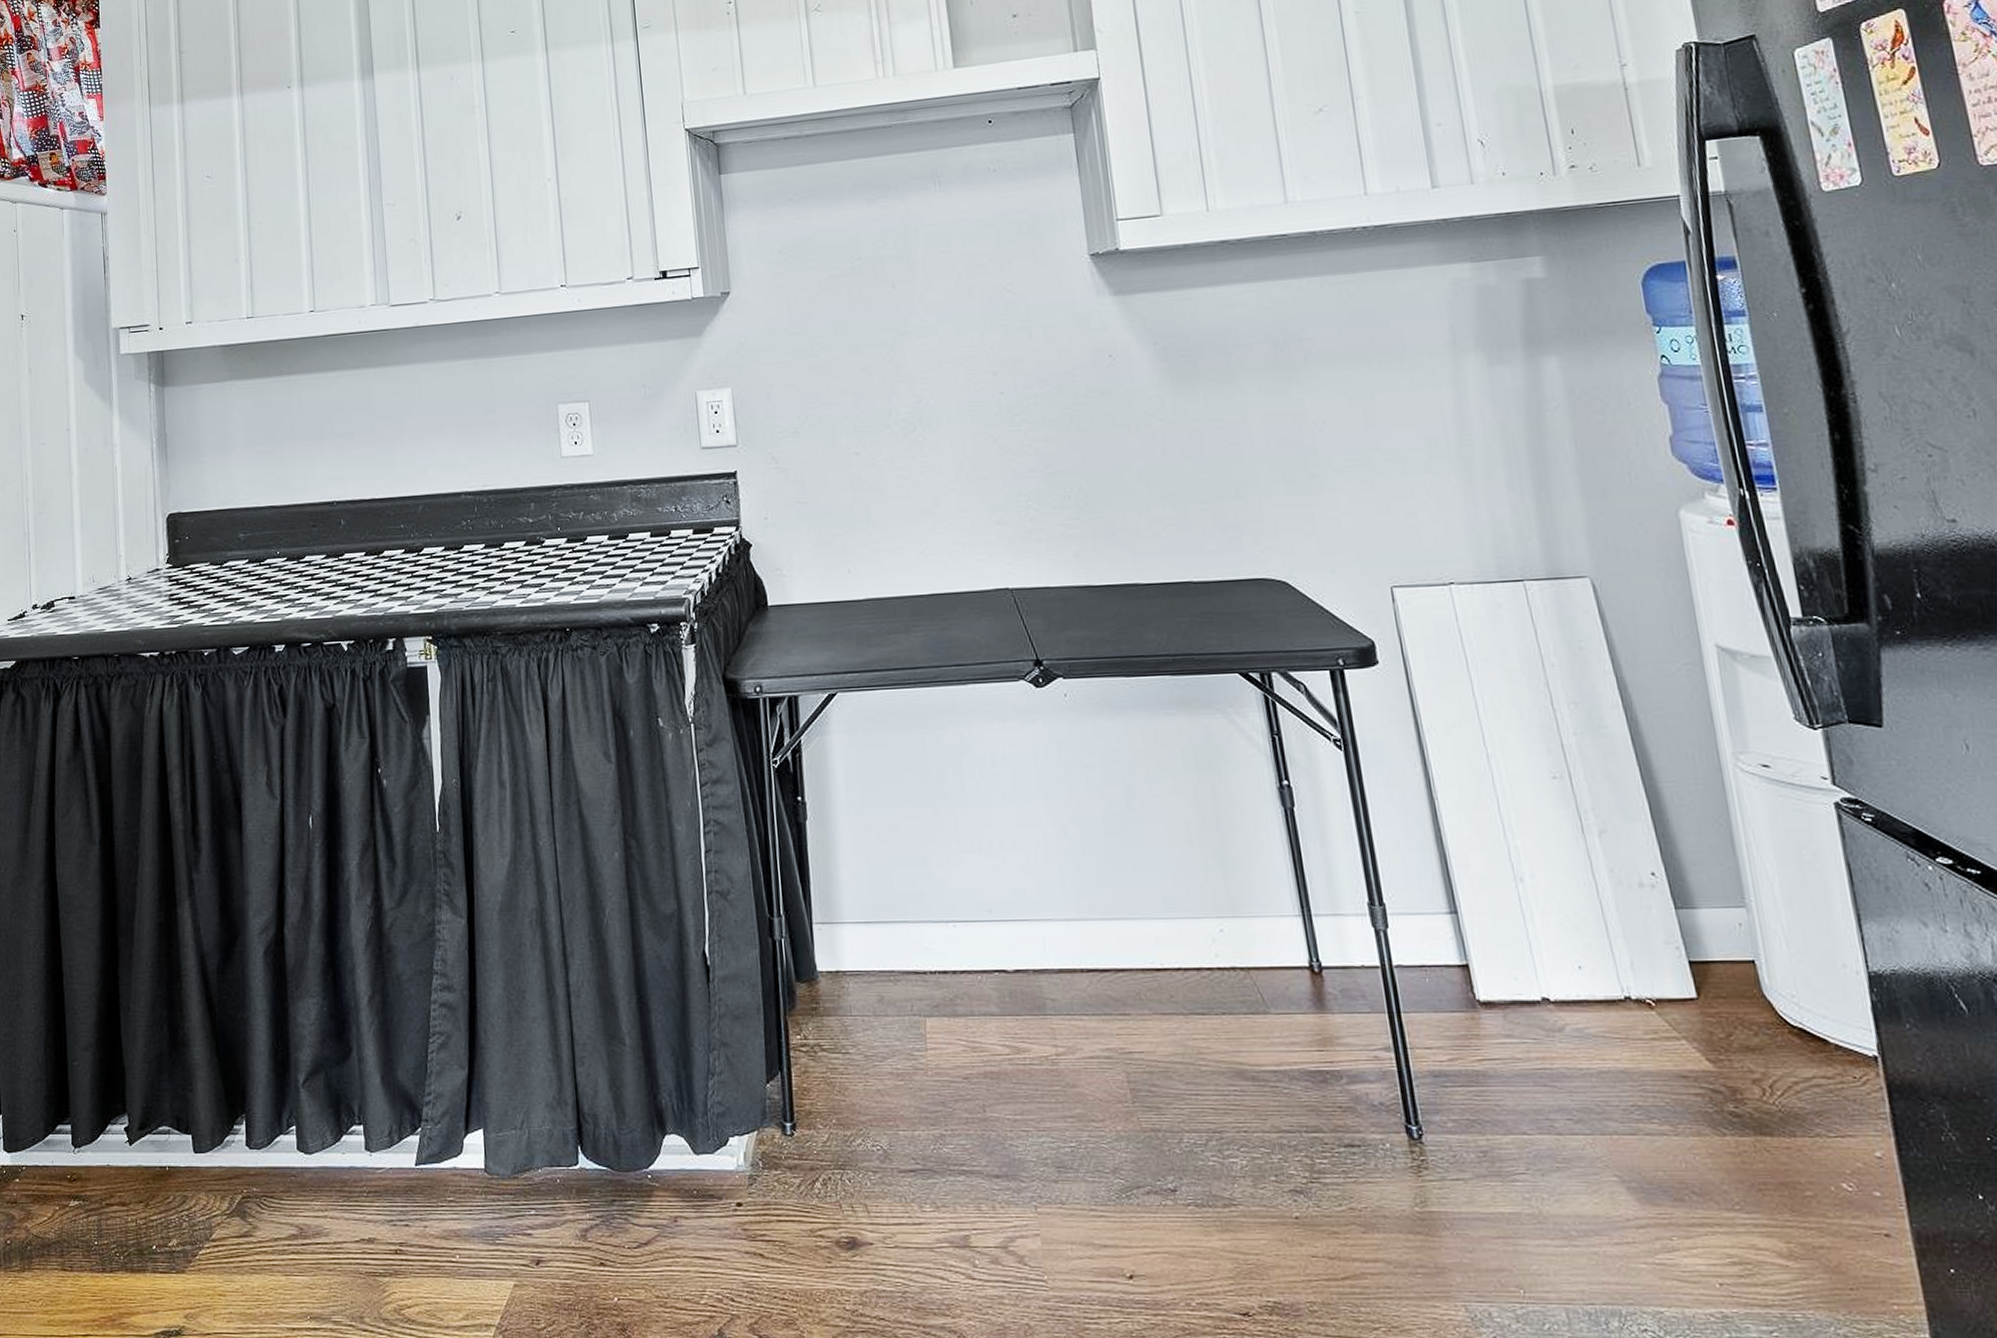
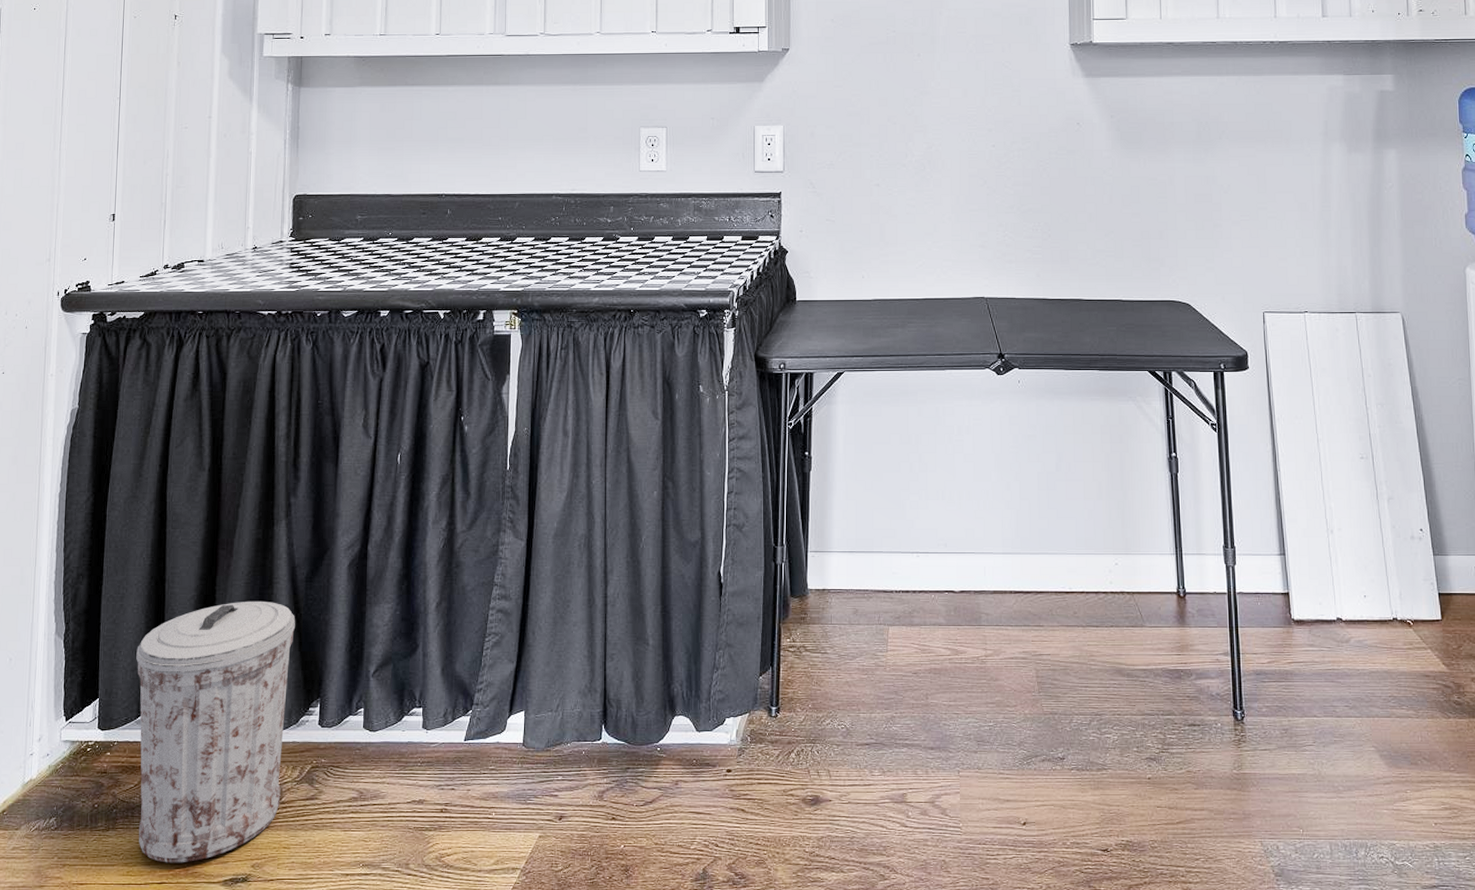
trash can: none [38,997,211,1312] -> present [136,601,296,863]

